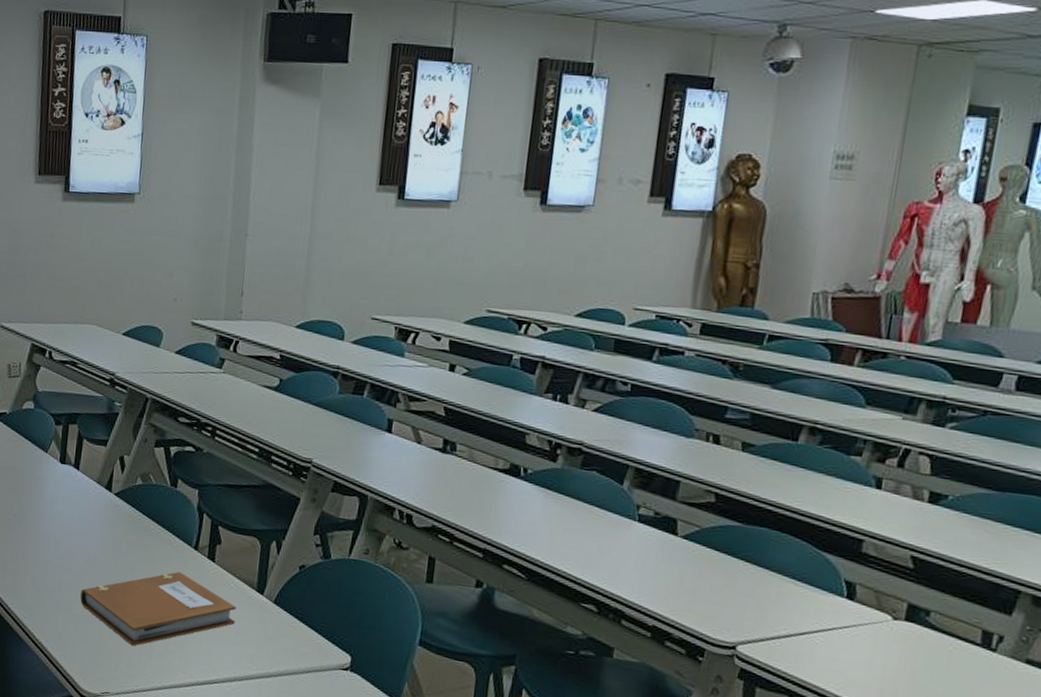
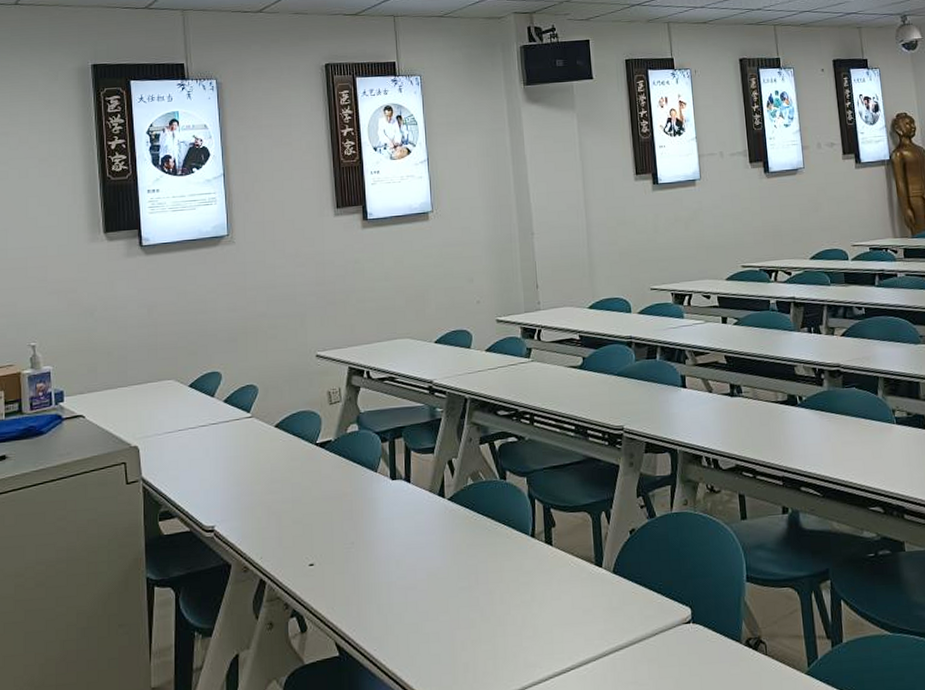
notebook: present [80,571,237,647] -> none [428,563,581,652]

